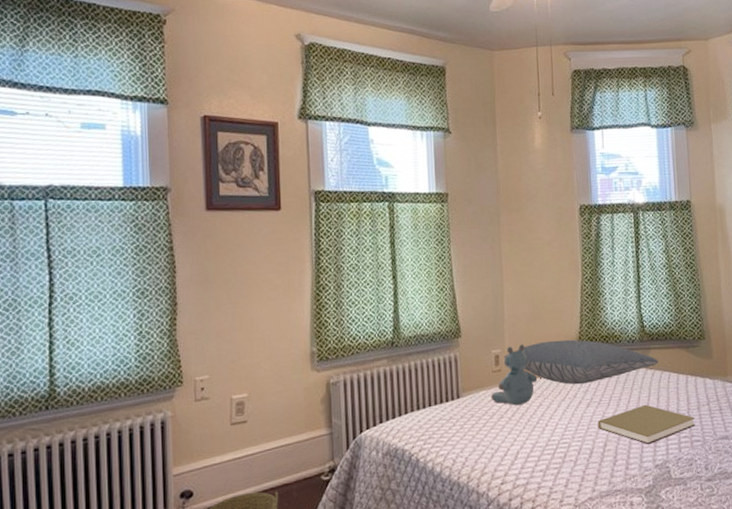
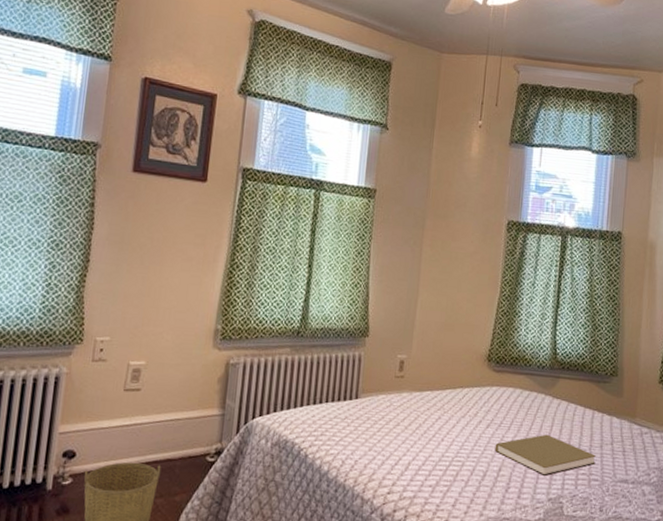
stuffed animal: present [490,344,538,406] -> none [389,353,440,416]
pillow: present [504,339,658,385] -> none [409,354,566,404]

